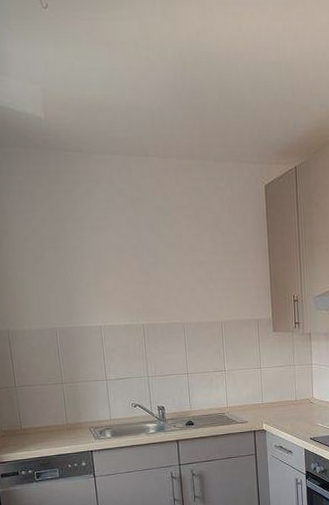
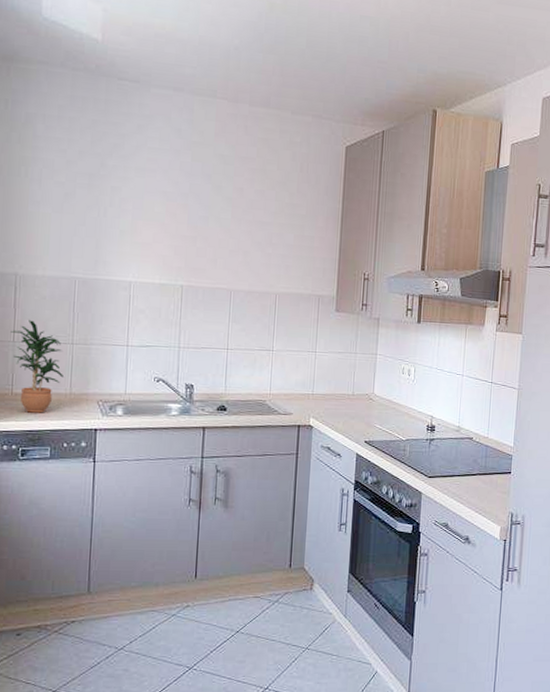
potted plant: none [12,367,60,443] -> present [10,319,65,413]

